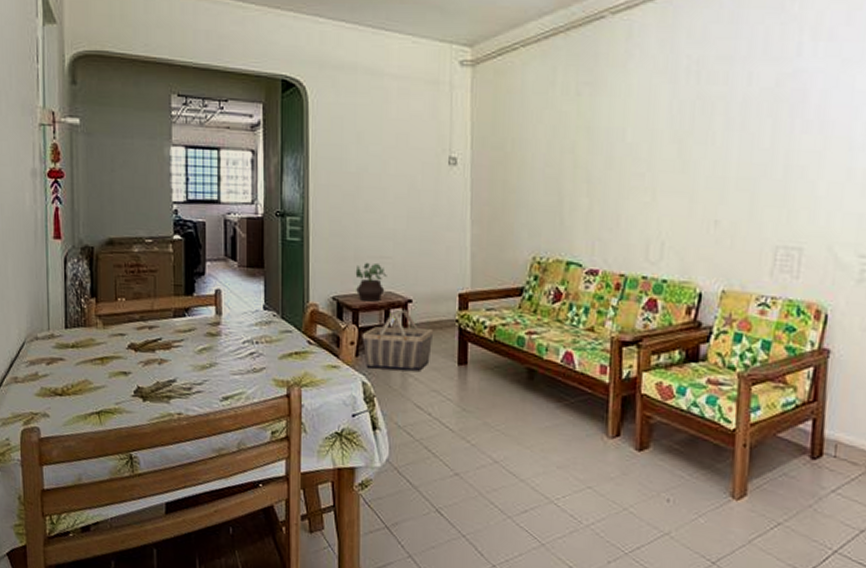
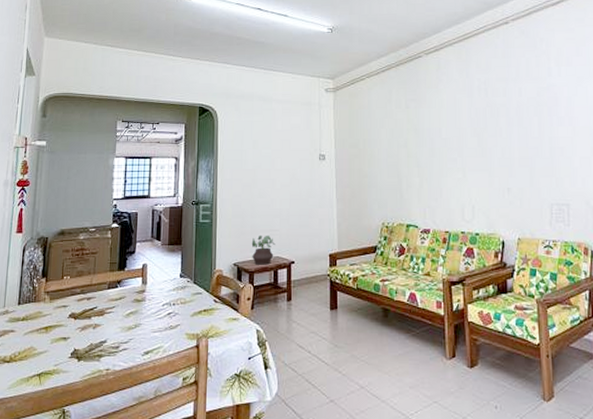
basket: present [362,309,434,373] -> none [256,269,312,319]

